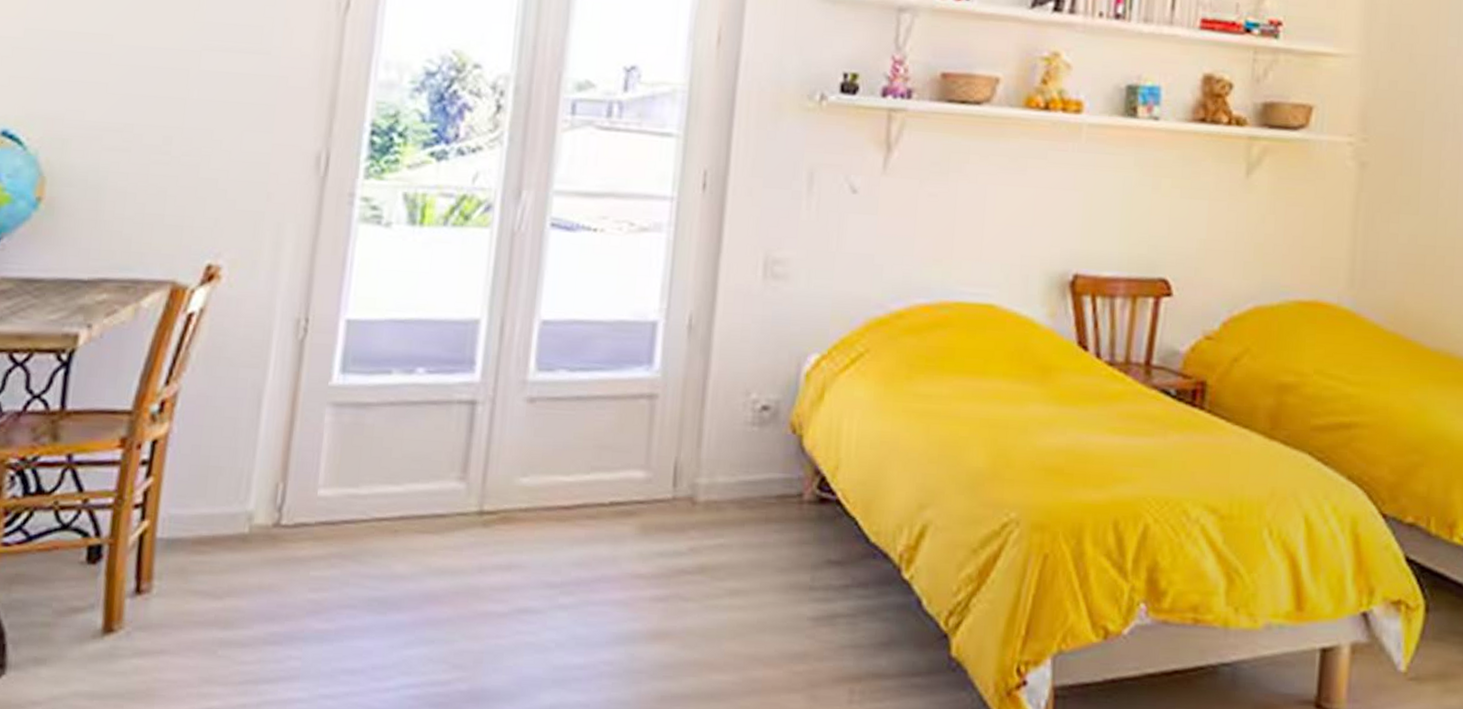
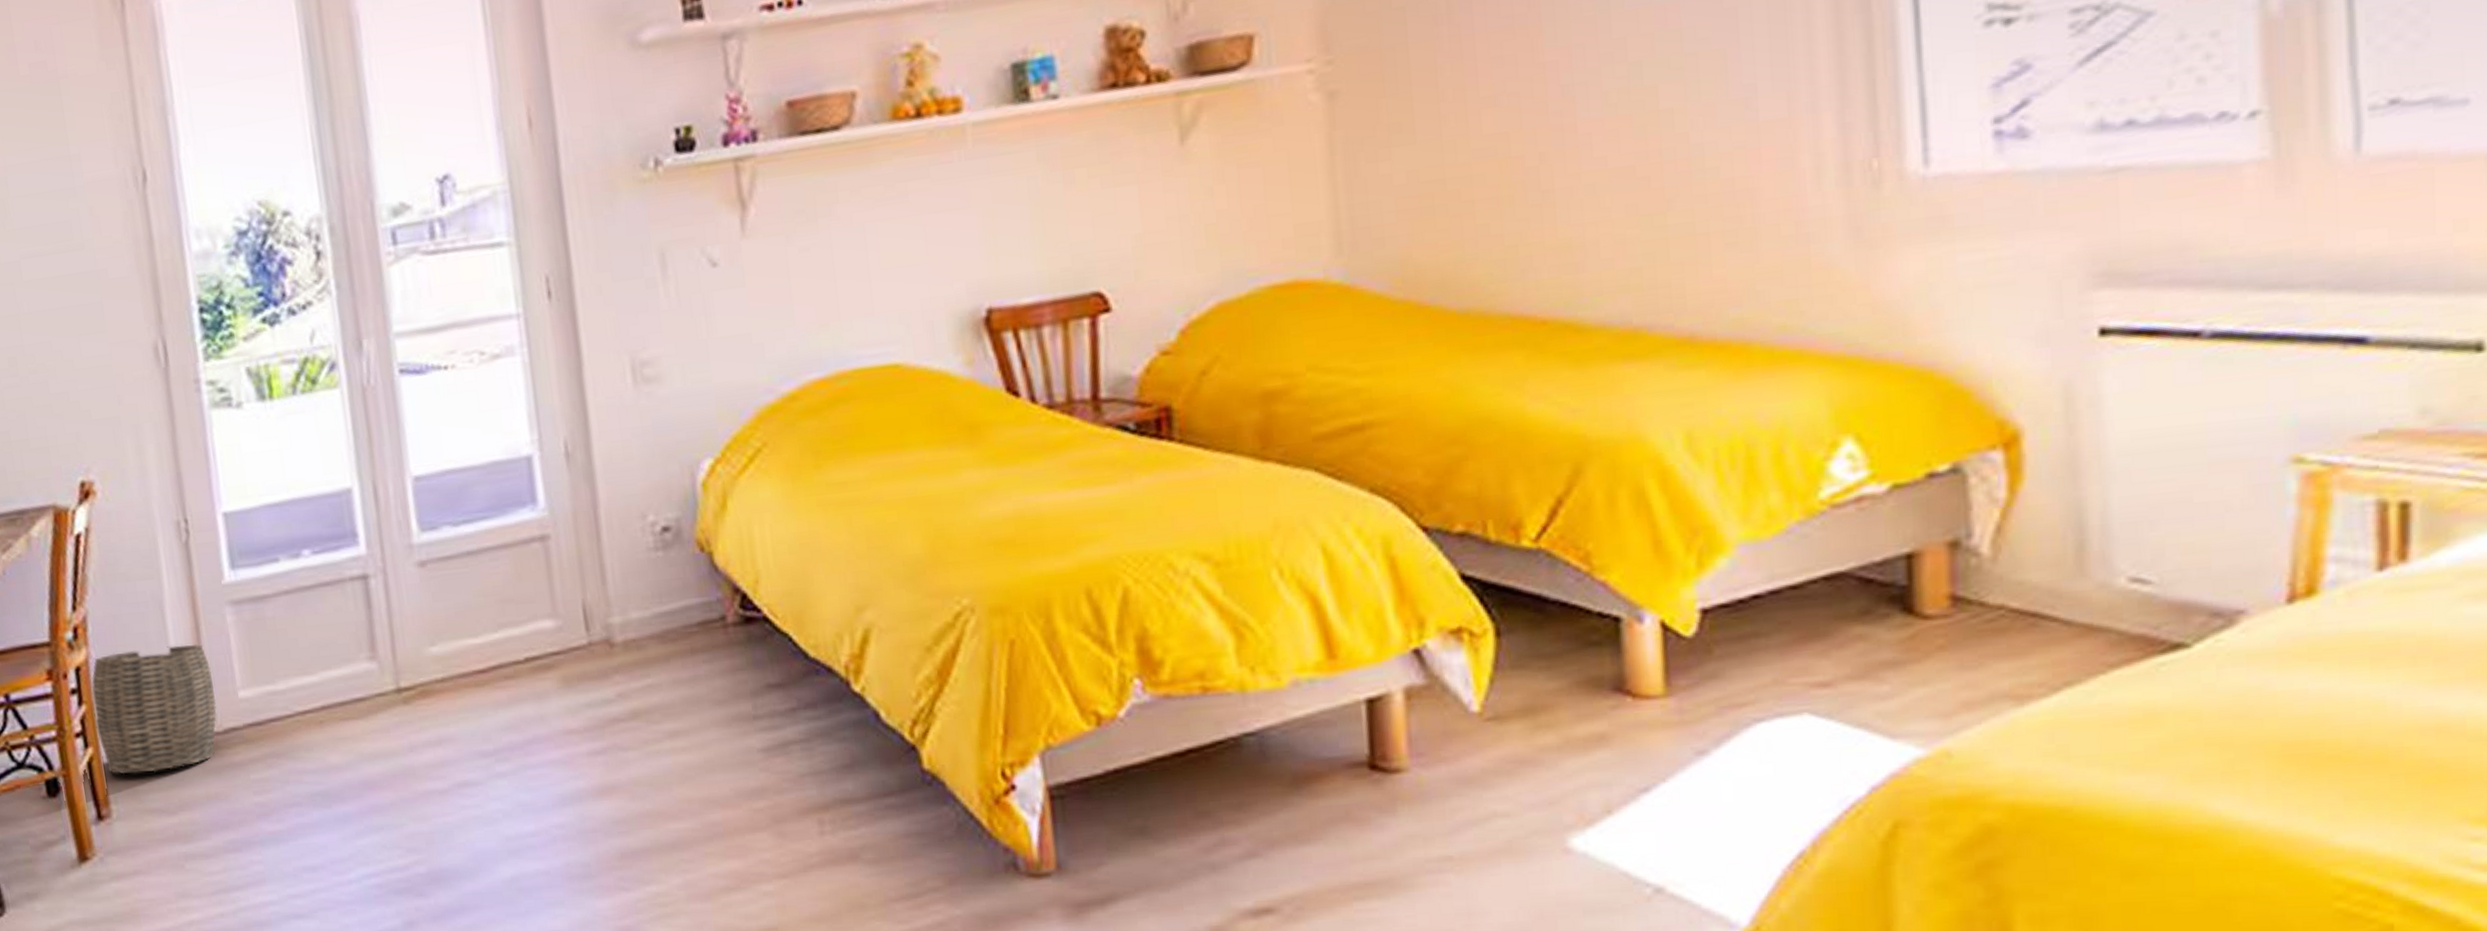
woven basket: none [158,432,296,555] -> present [91,644,217,775]

